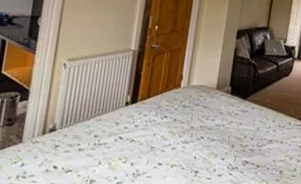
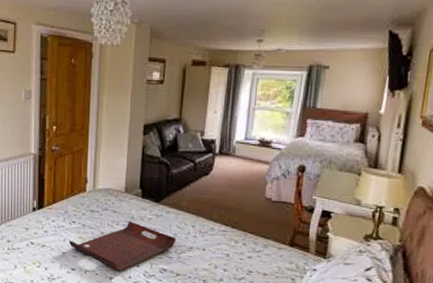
serving tray: none [158,115,259,164] -> present [68,220,177,271]

